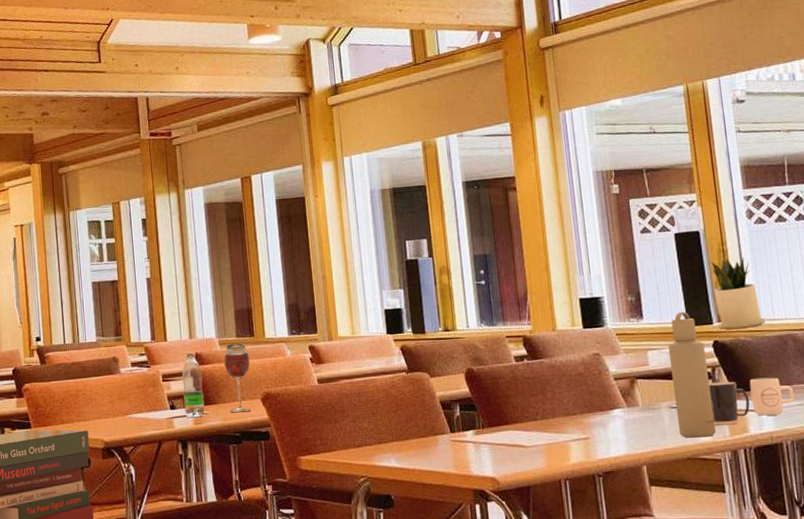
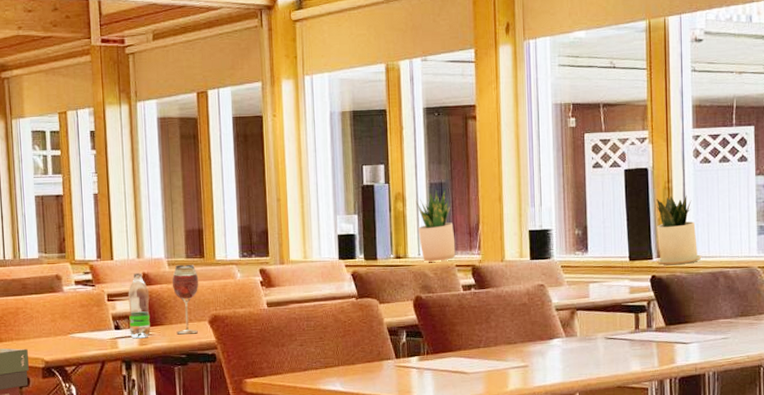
planter: none [462,260,506,334] -> present [416,188,456,262]
bottle: present [668,311,716,438] -> none [608,246,645,368]
mug: present [708,381,750,426] -> none [643,314,679,357]
mug: present [749,377,795,416] -> none [681,312,720,348]

